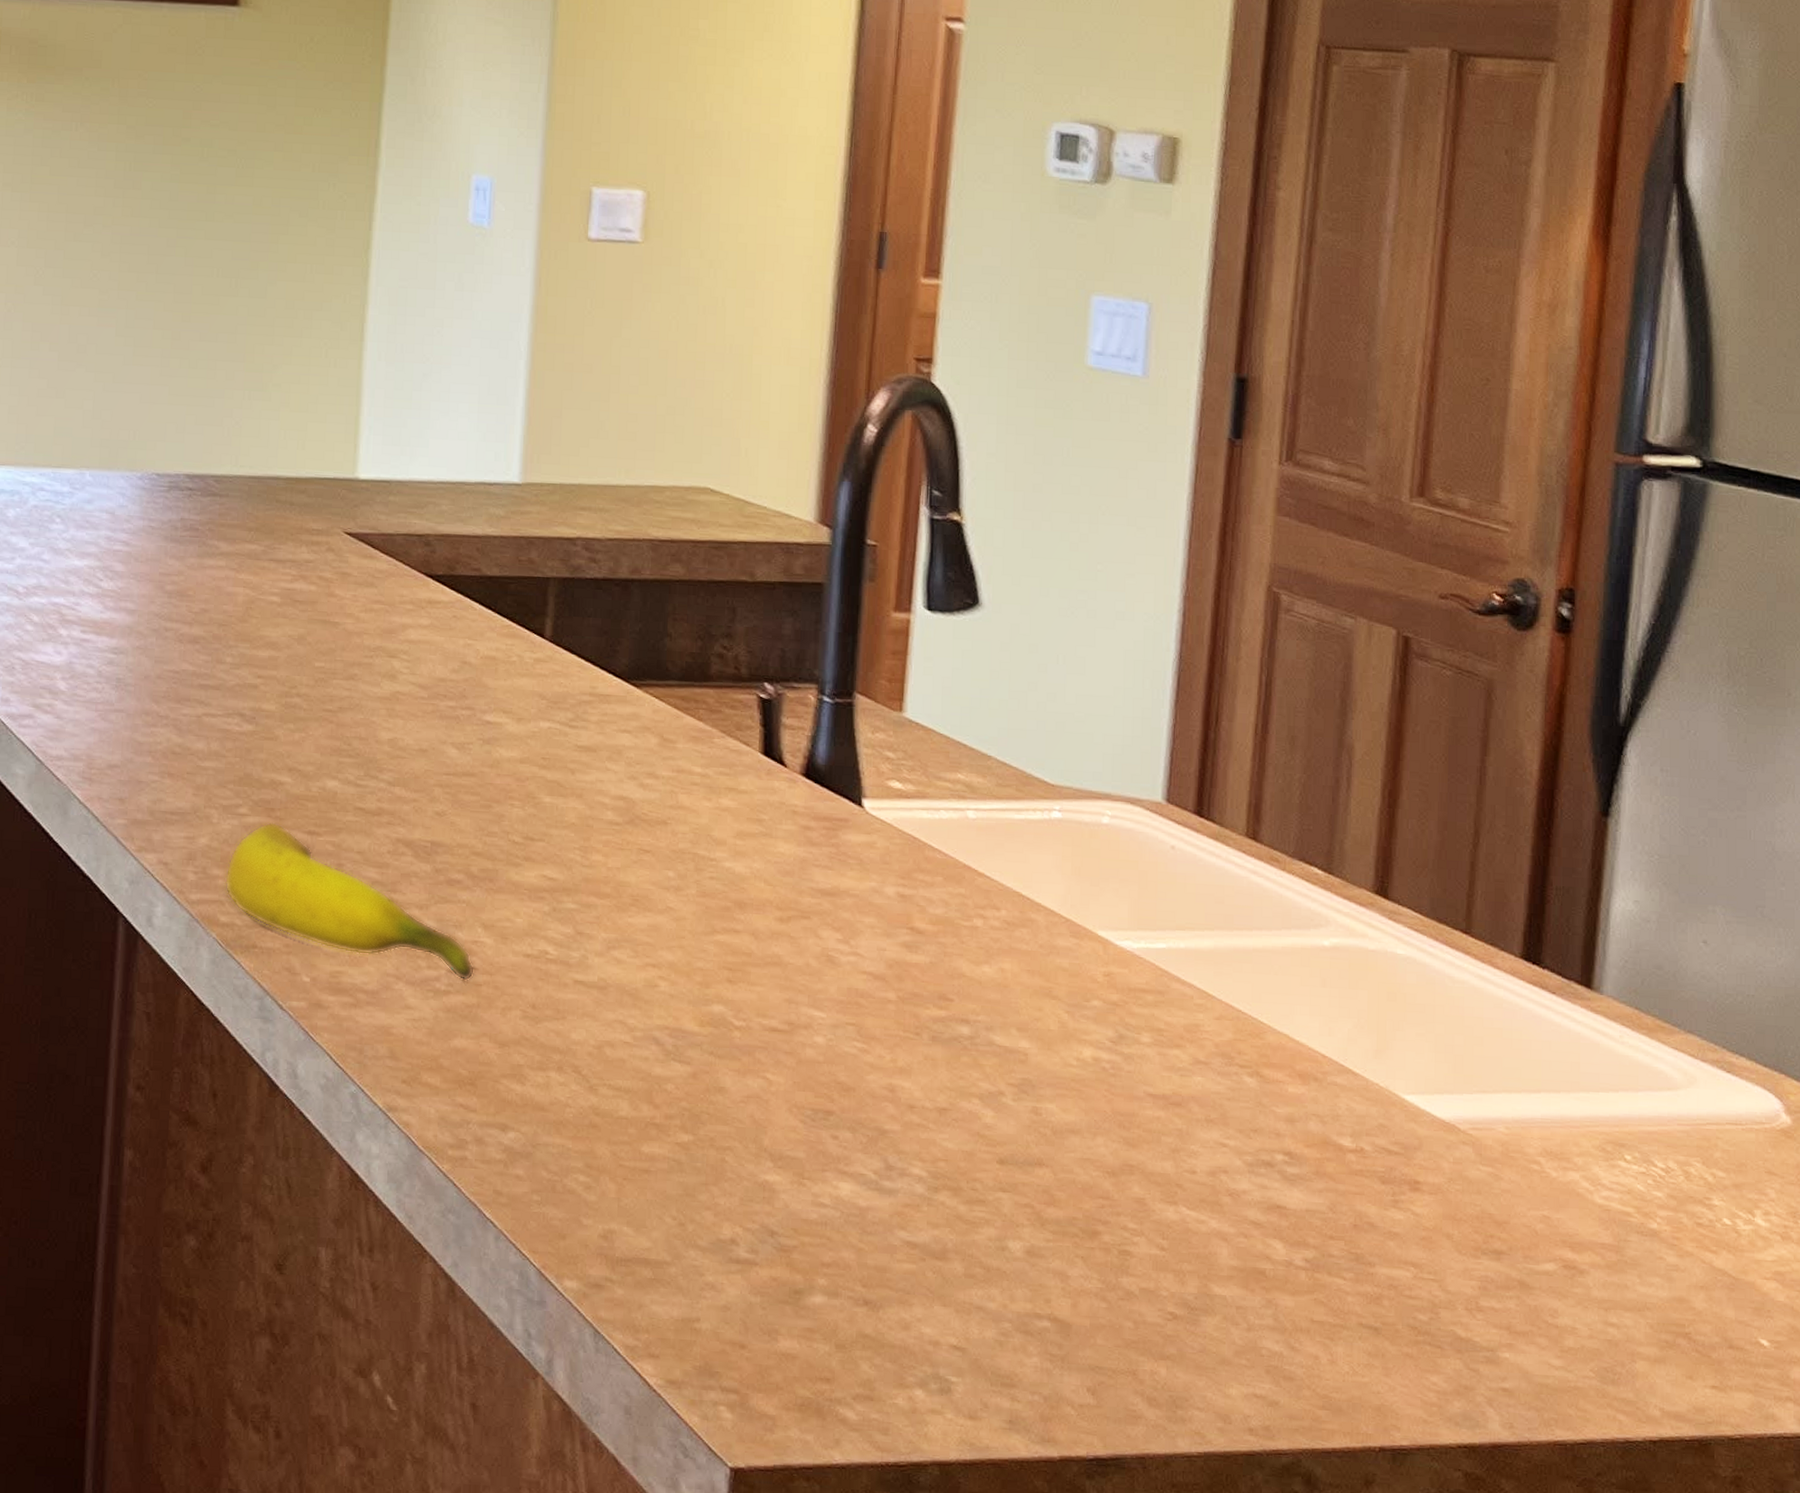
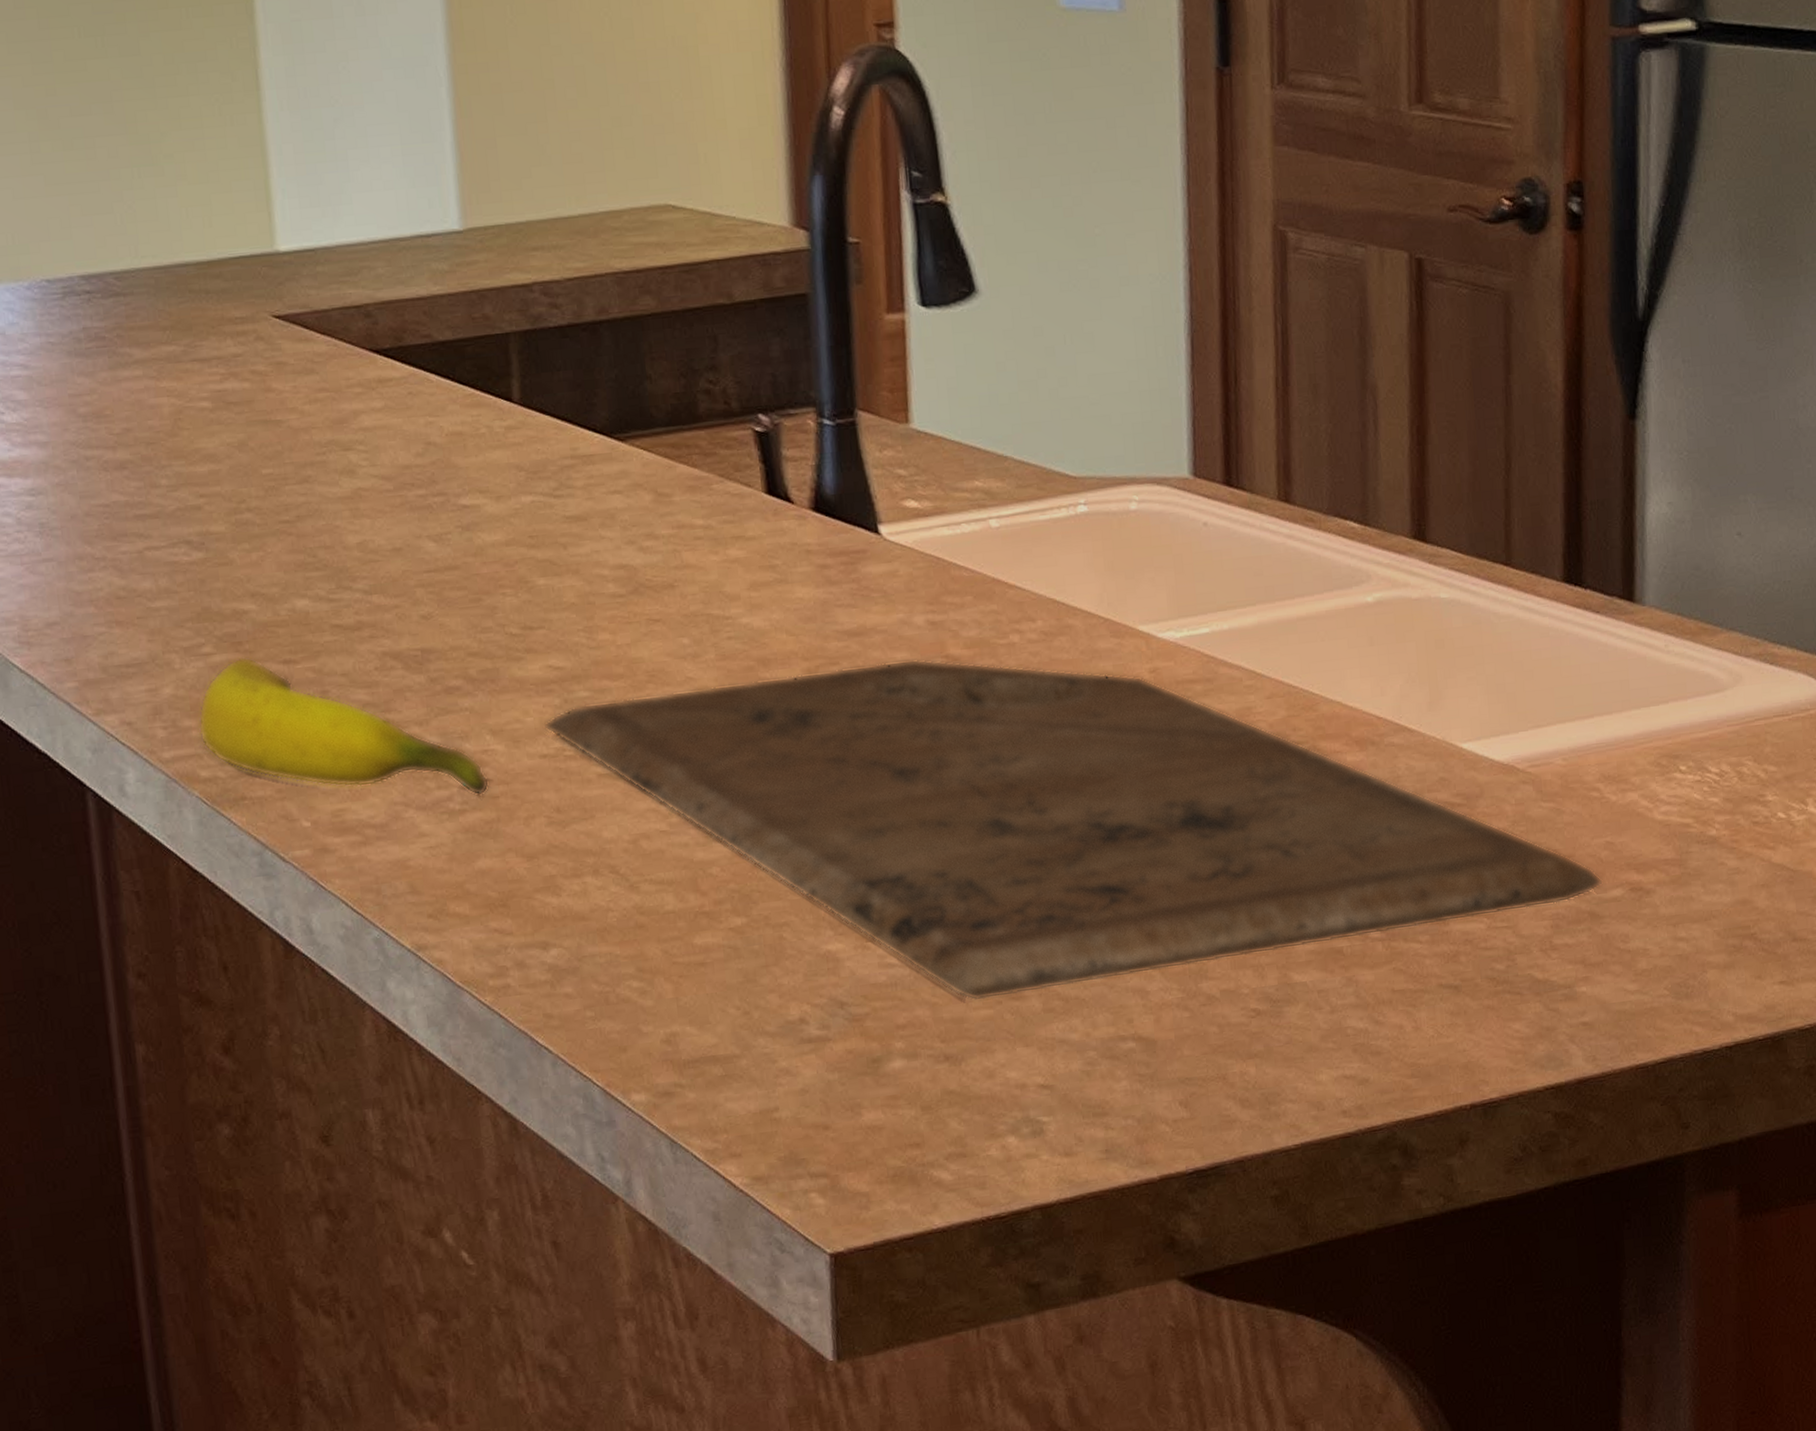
cutting board: none [531,915,1536,1267] -> present [543,658,1603,1002]

